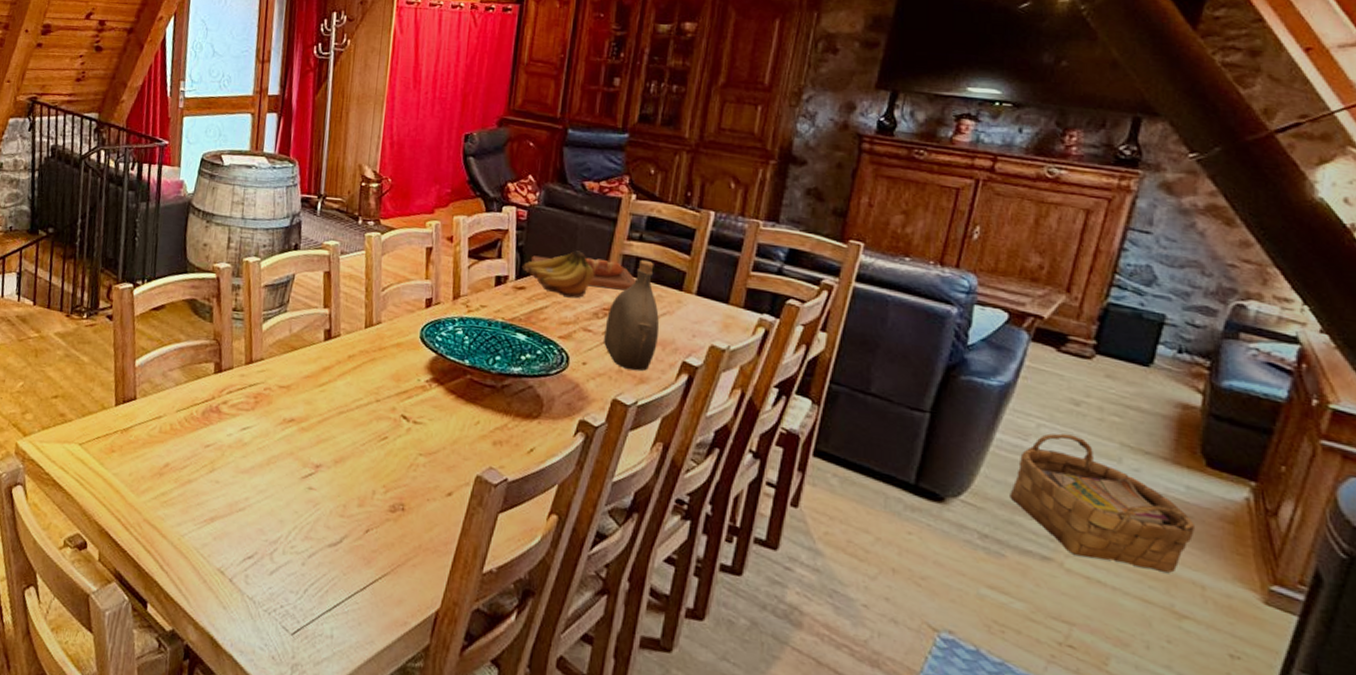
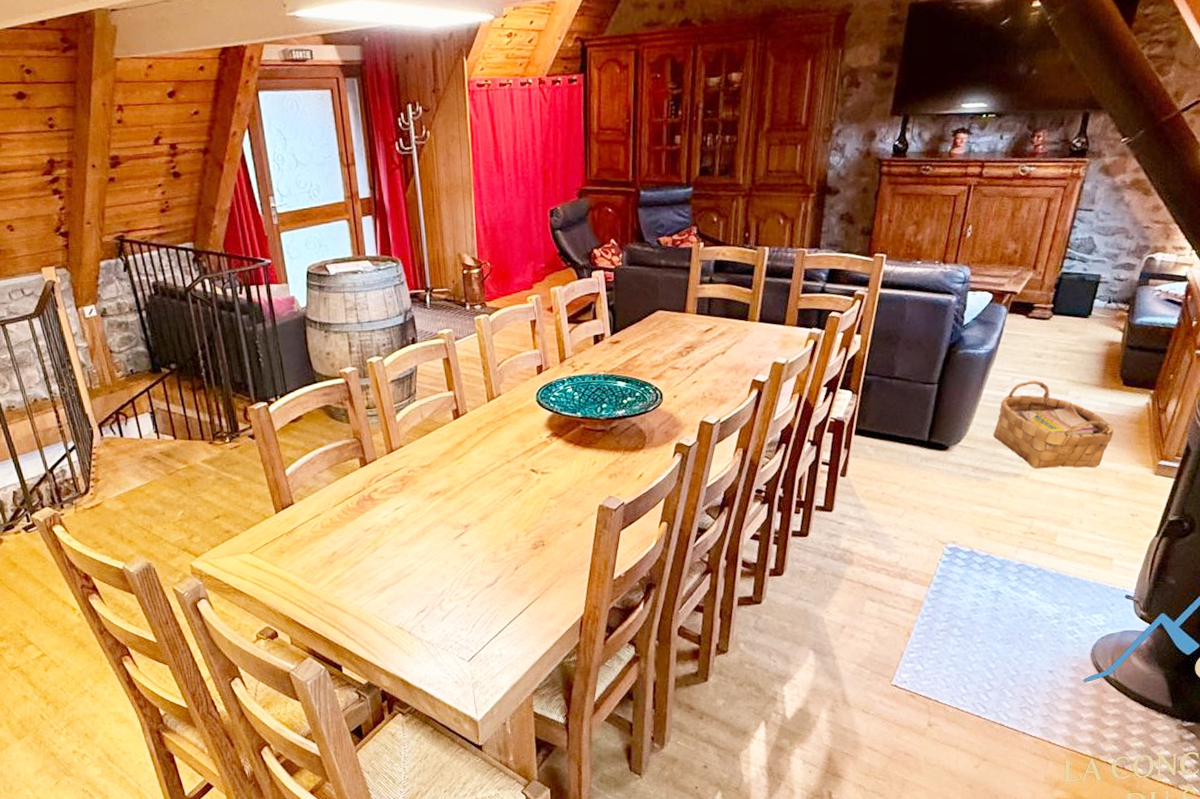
fruit: present [521,250,595,298] -> none [614,301,676,343]
bread loaf: present [530,255,636,291] -> none [621,304,710,330]
water jug: present [604,259,660,371] -> none [689,299,733,395]

